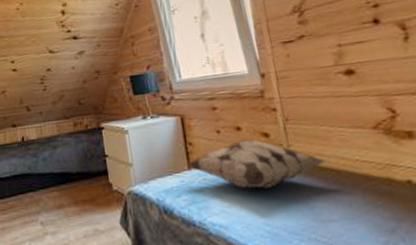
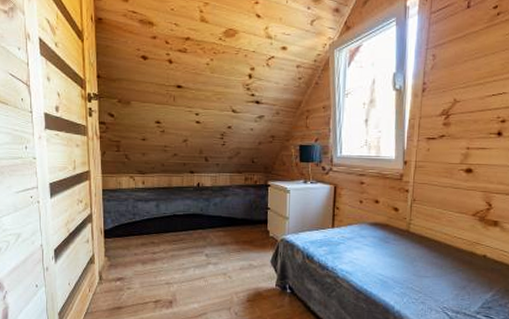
decorative pillow: present [187,139,328,190] -> none [332,211,435,249]

